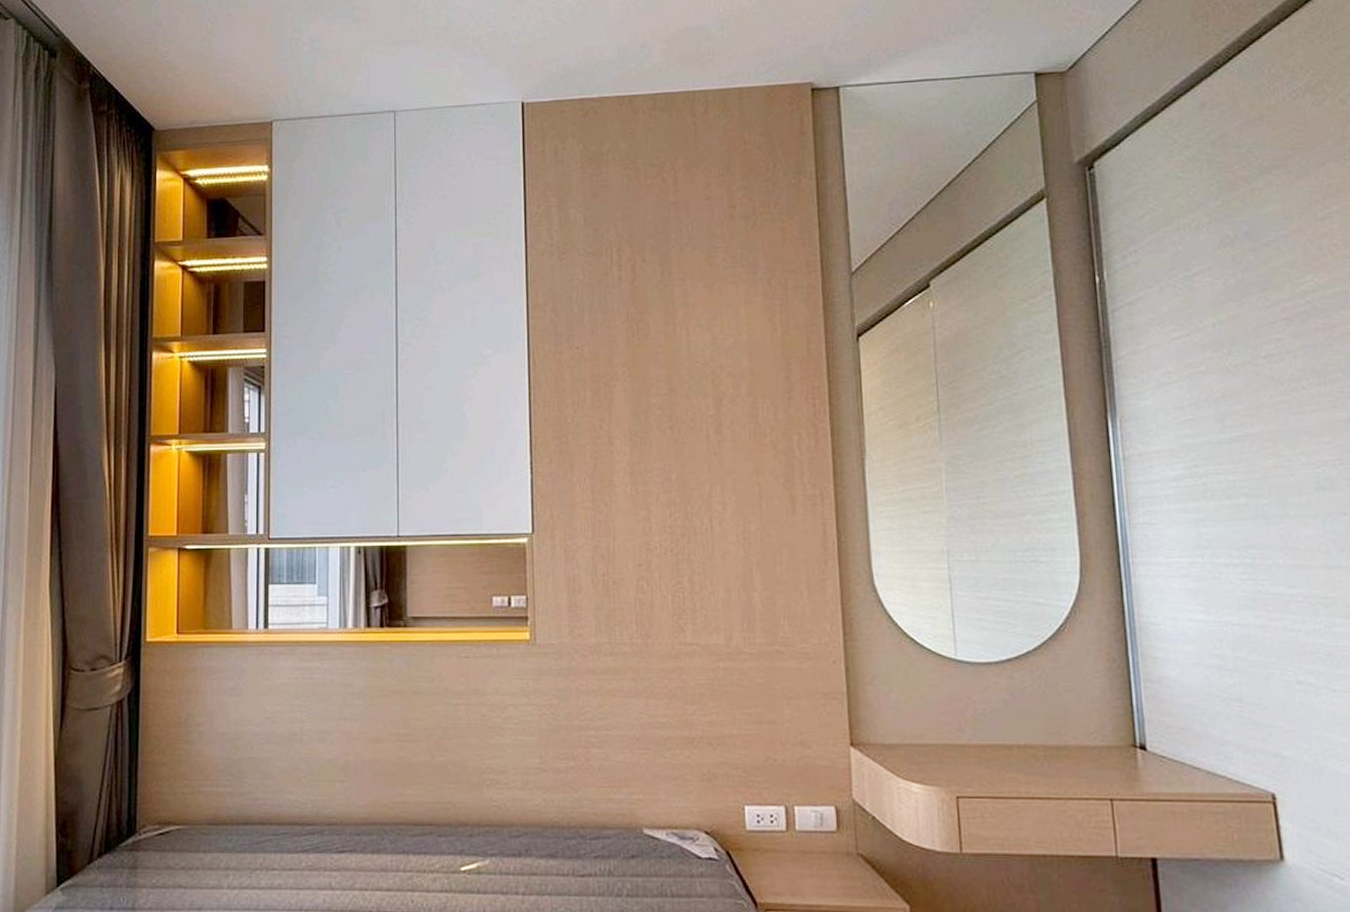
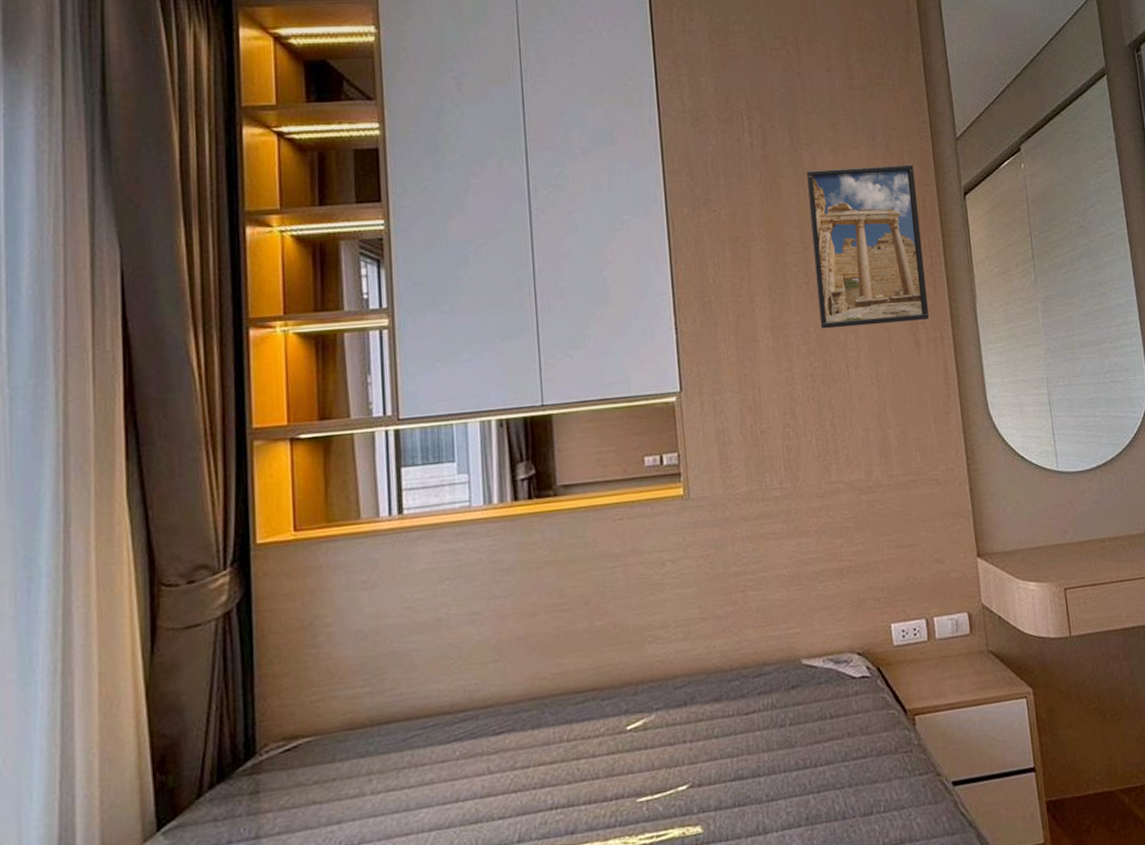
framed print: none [677,301,807,478] -> present [806,164,929,329]

